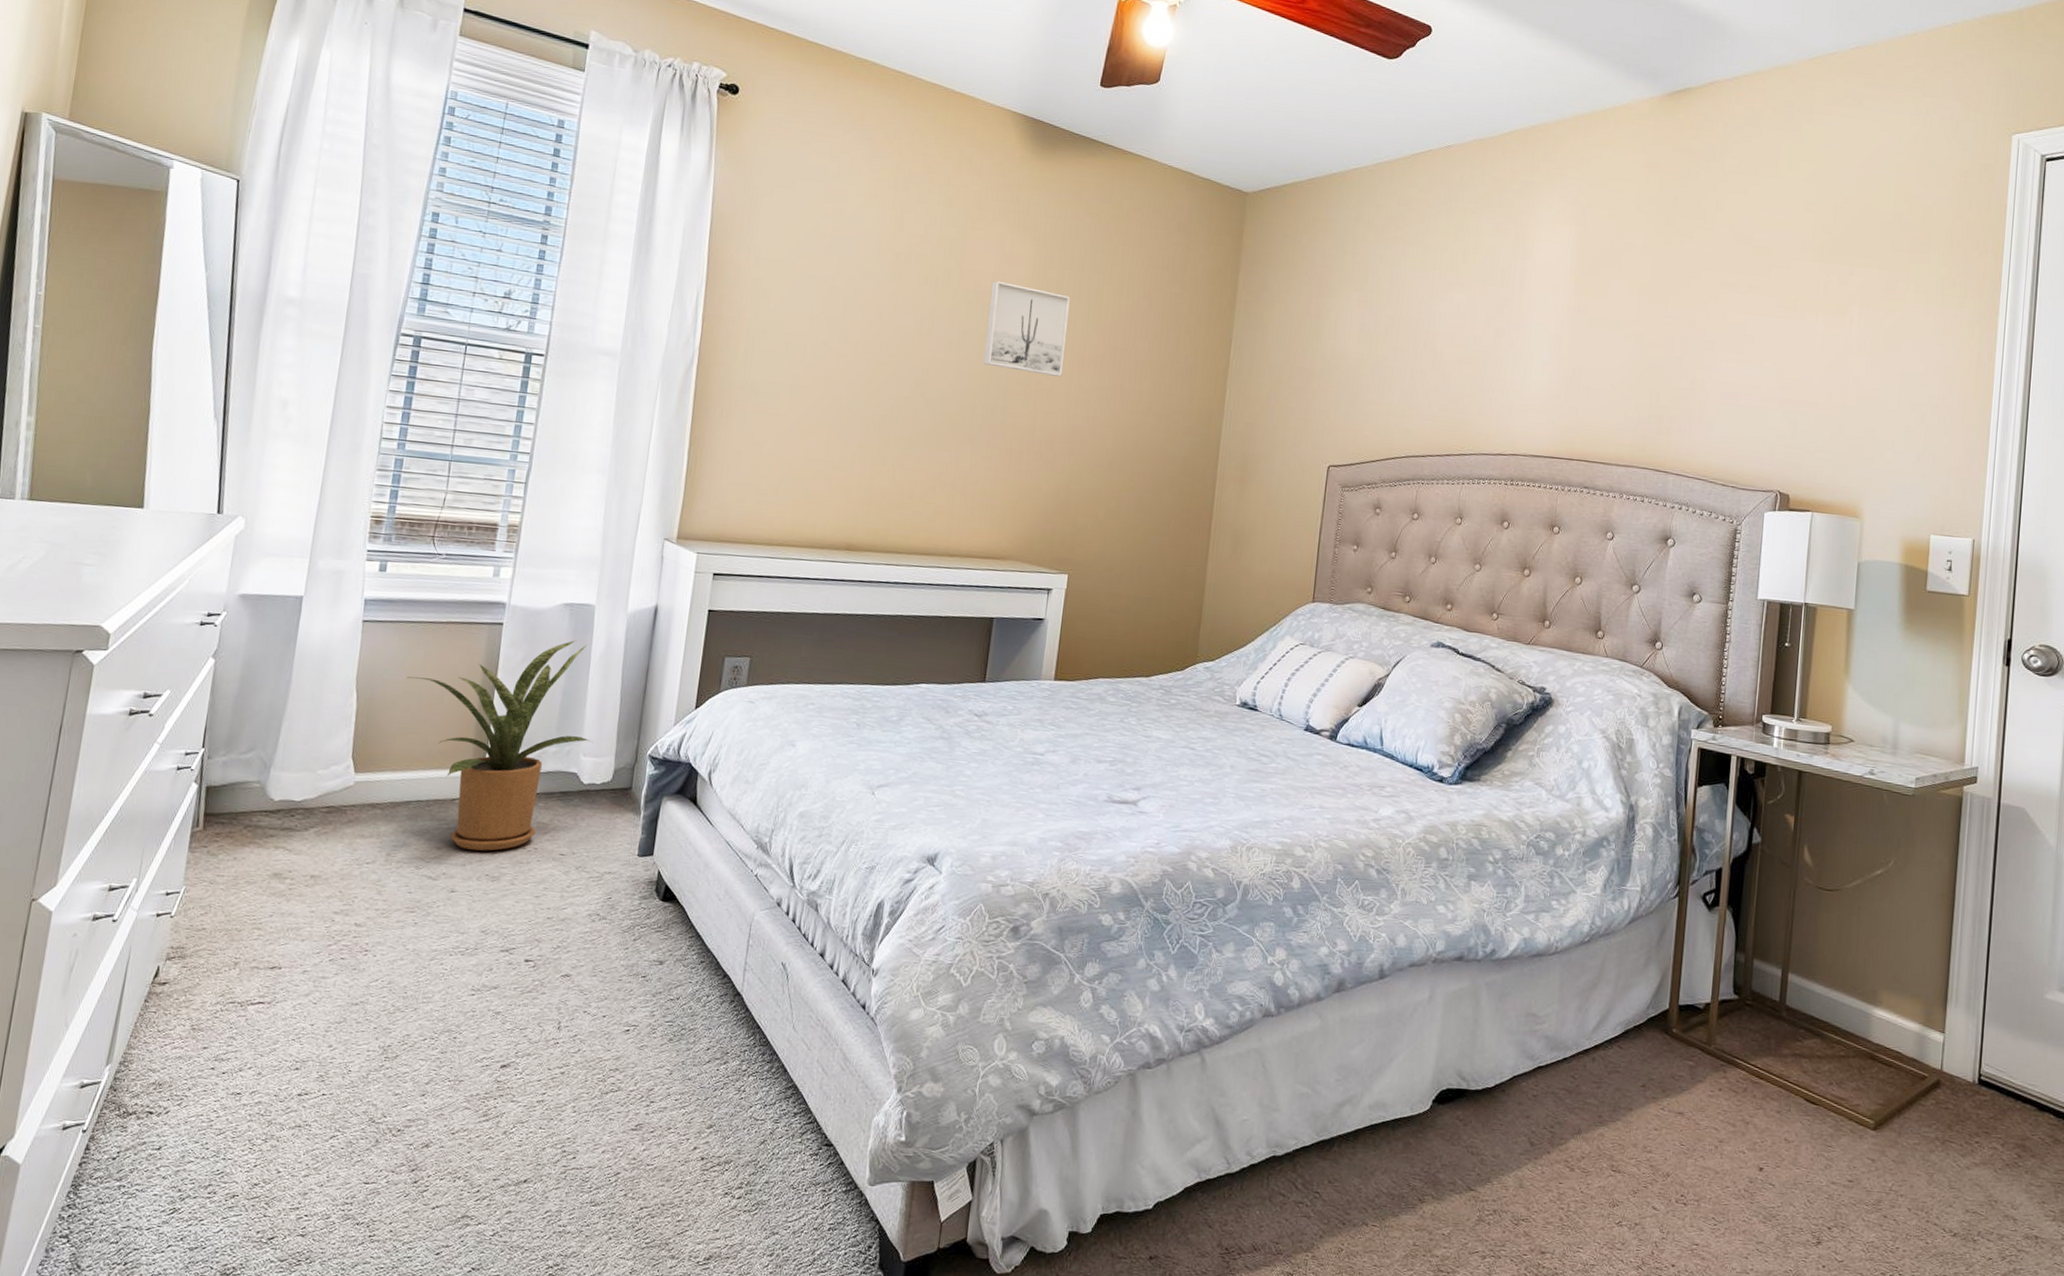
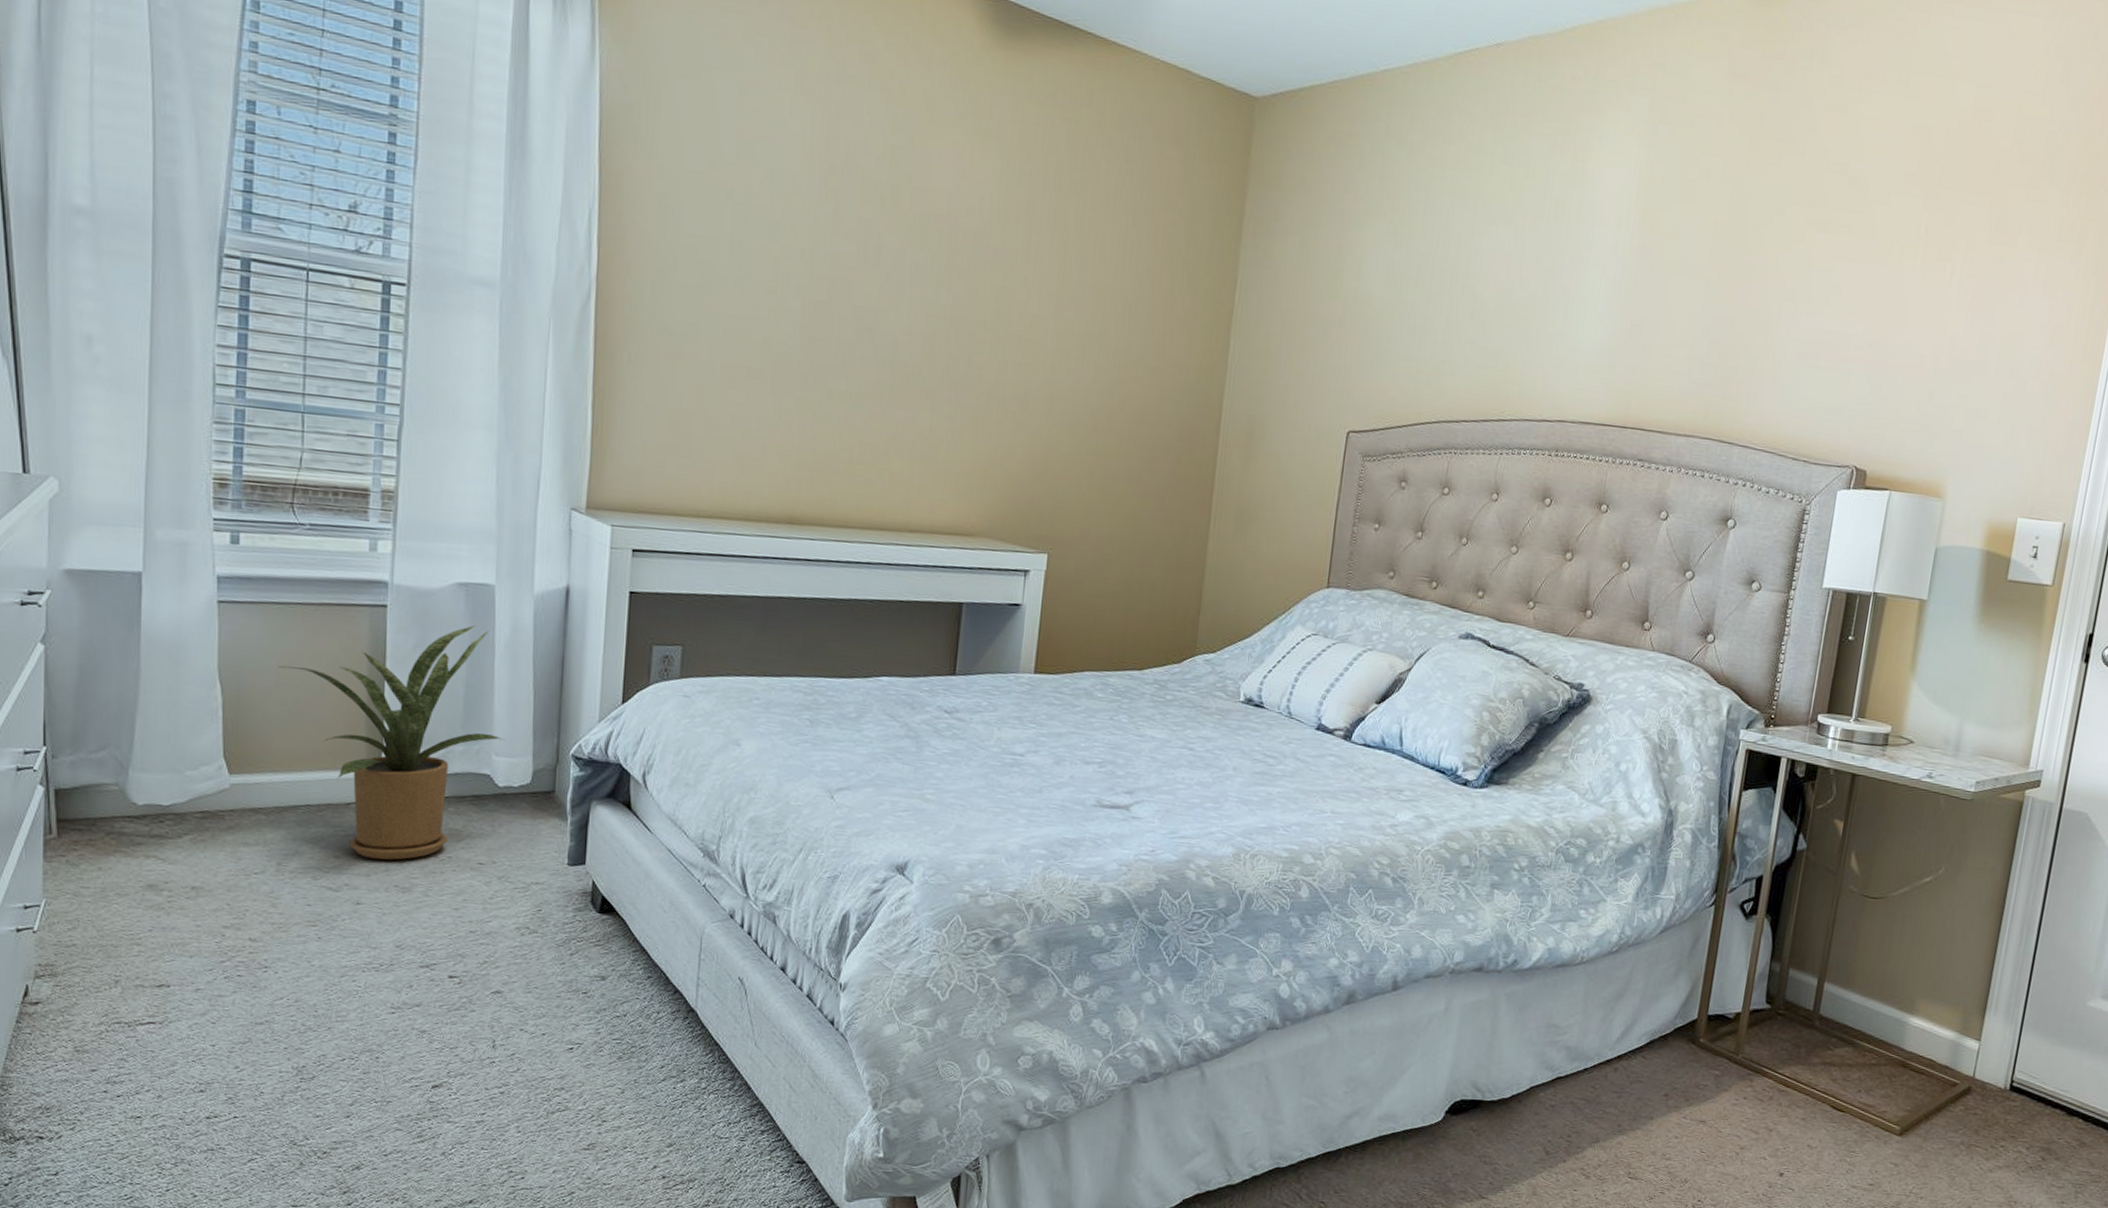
wall art: present [984,280,1070,377] -> none [942,201,1044,321]

